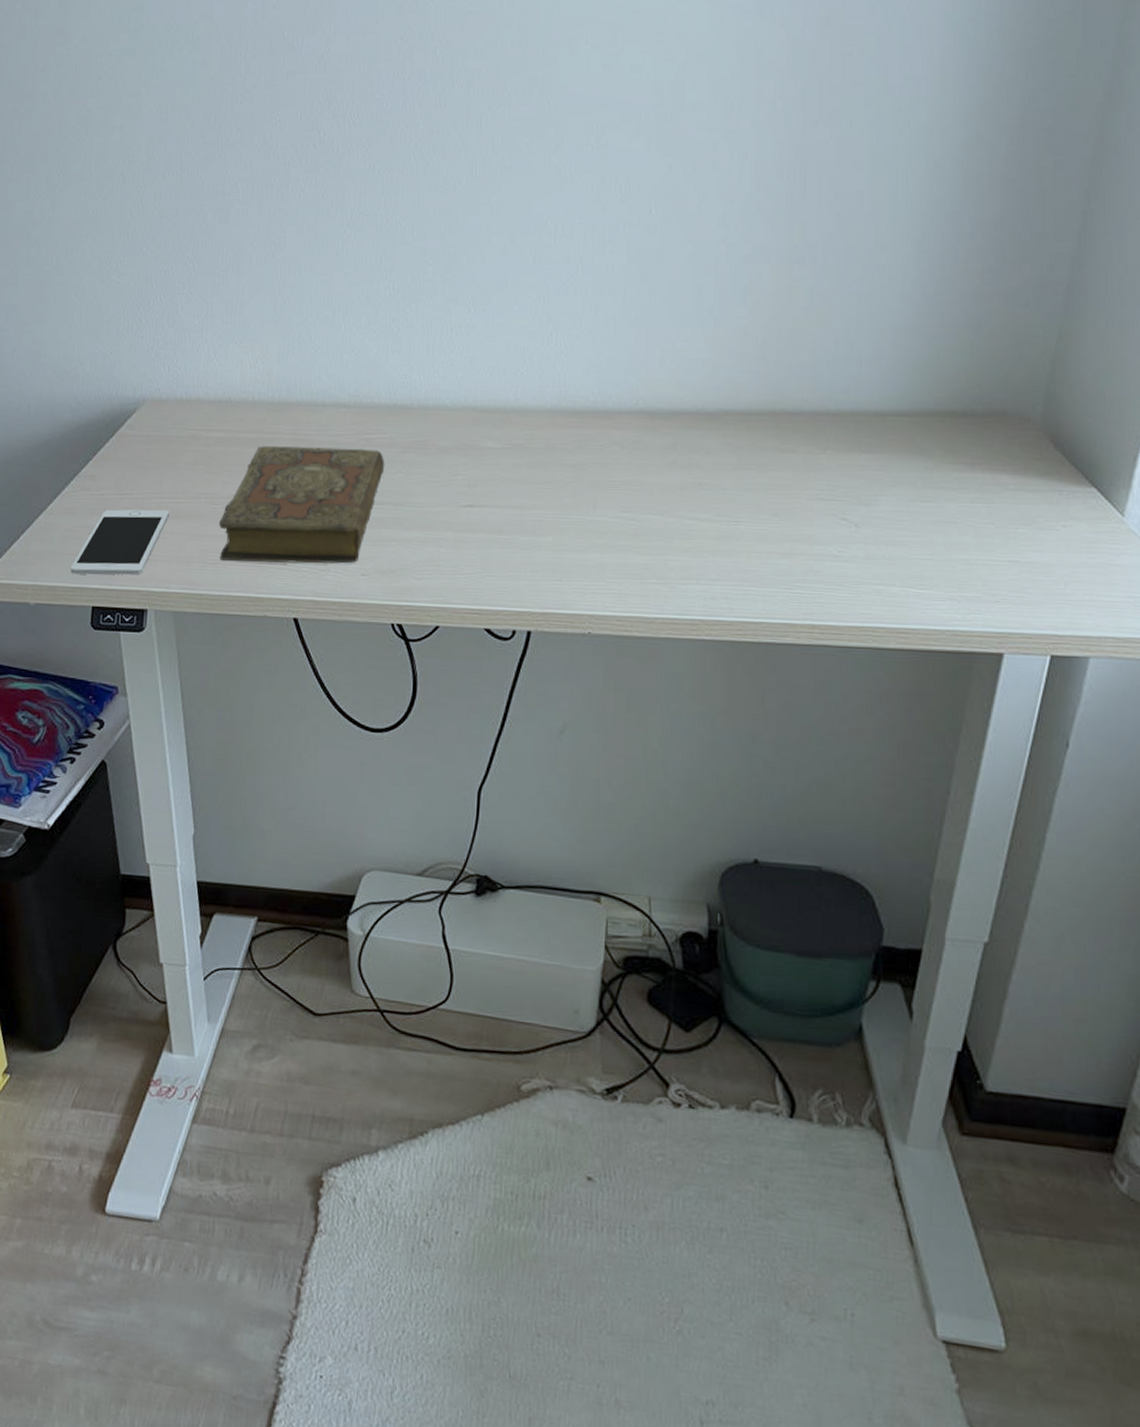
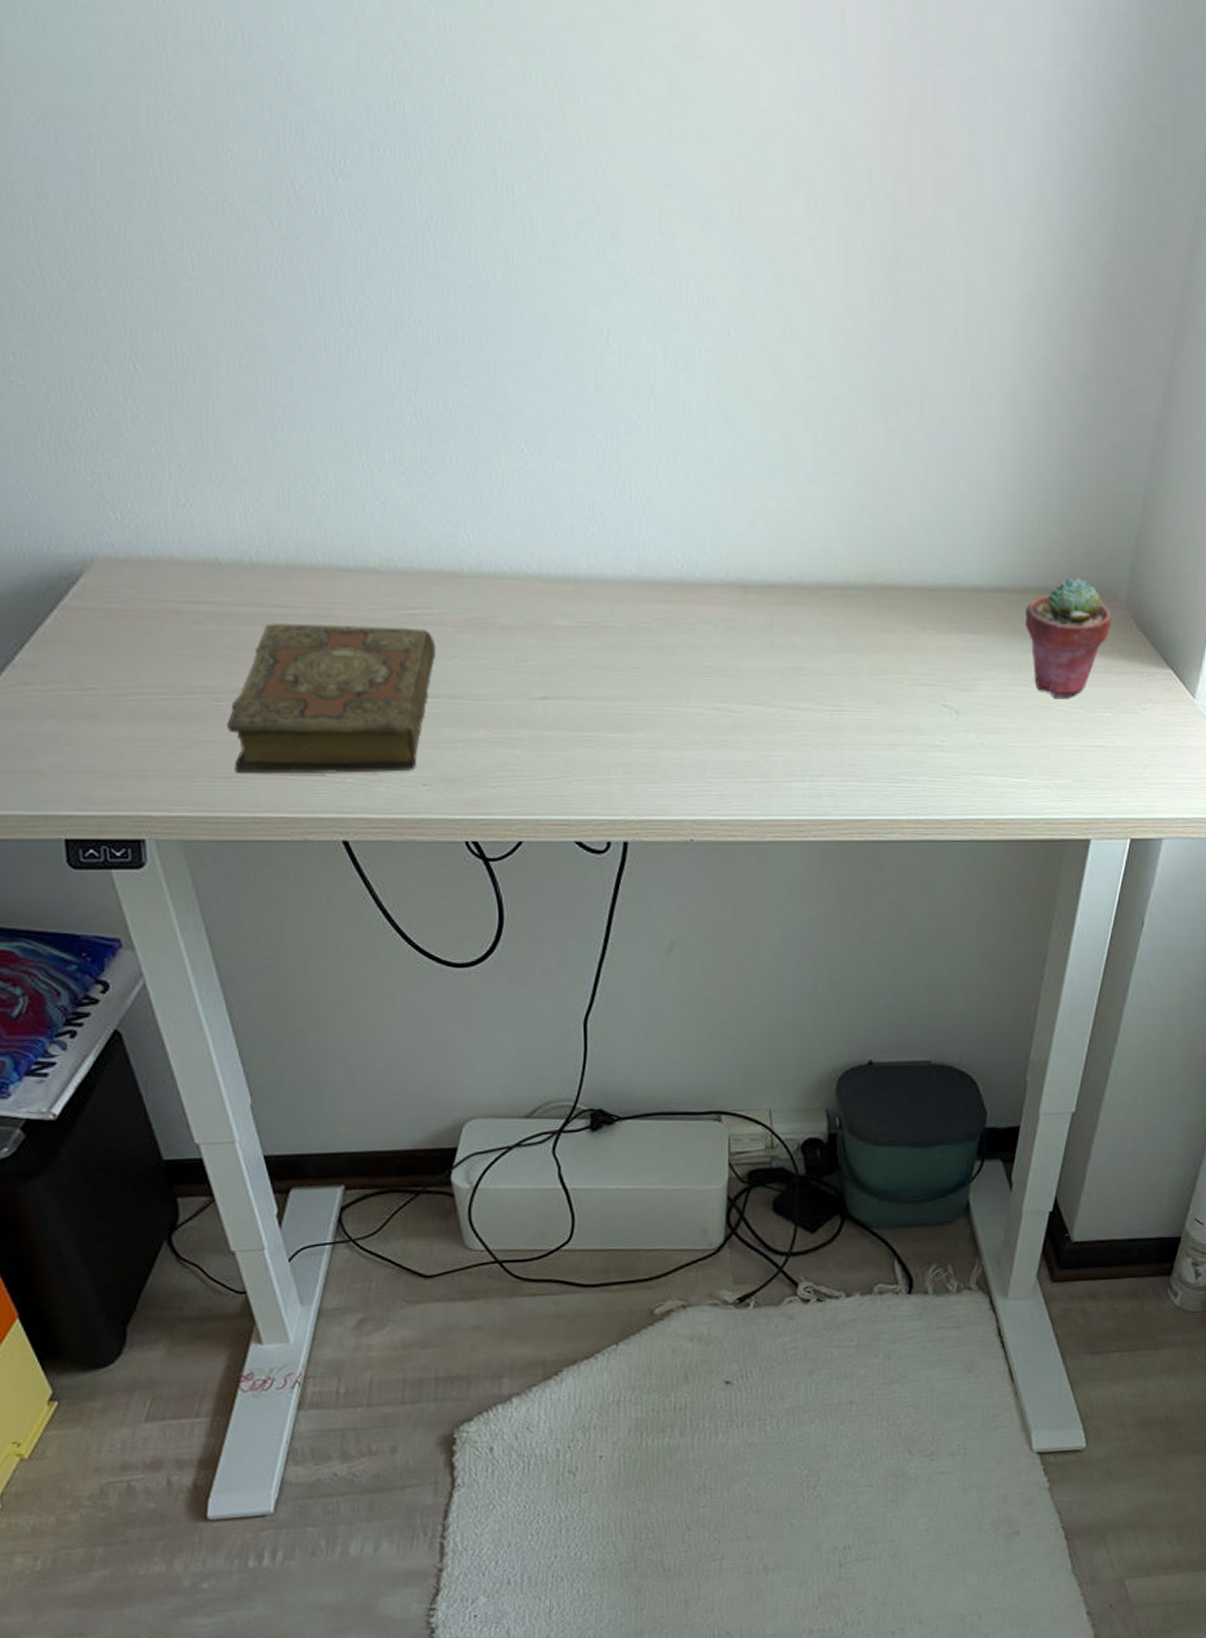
cell phone: present [70,509,170,575] -> none [23,709,156,798]
potted succulent: none [930,401,1025,514] -> present [1026,577,1112,698]

